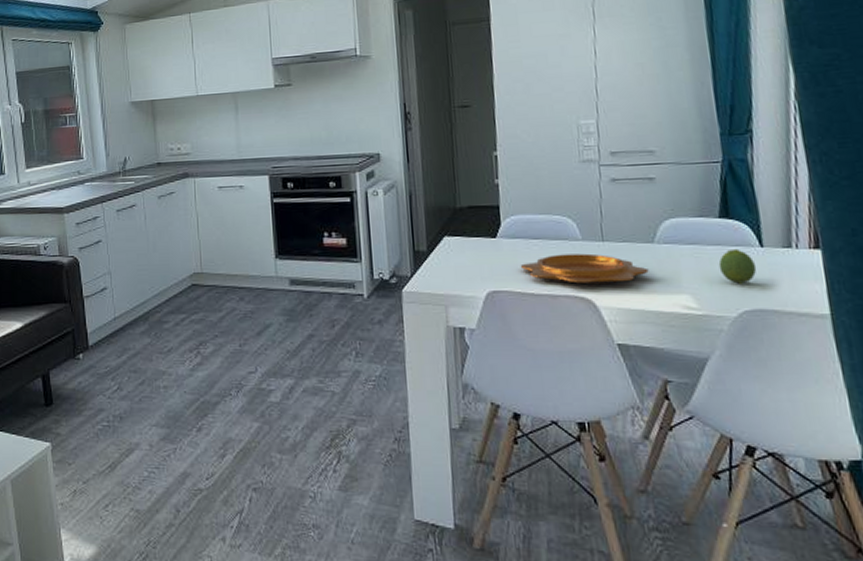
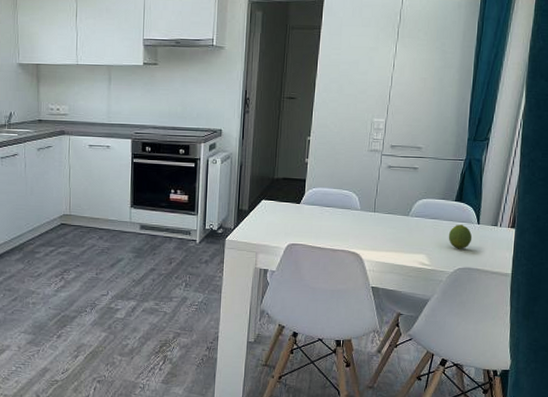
decorative bowl: present [520,253,649,285] -> none [314,219,402,244]

